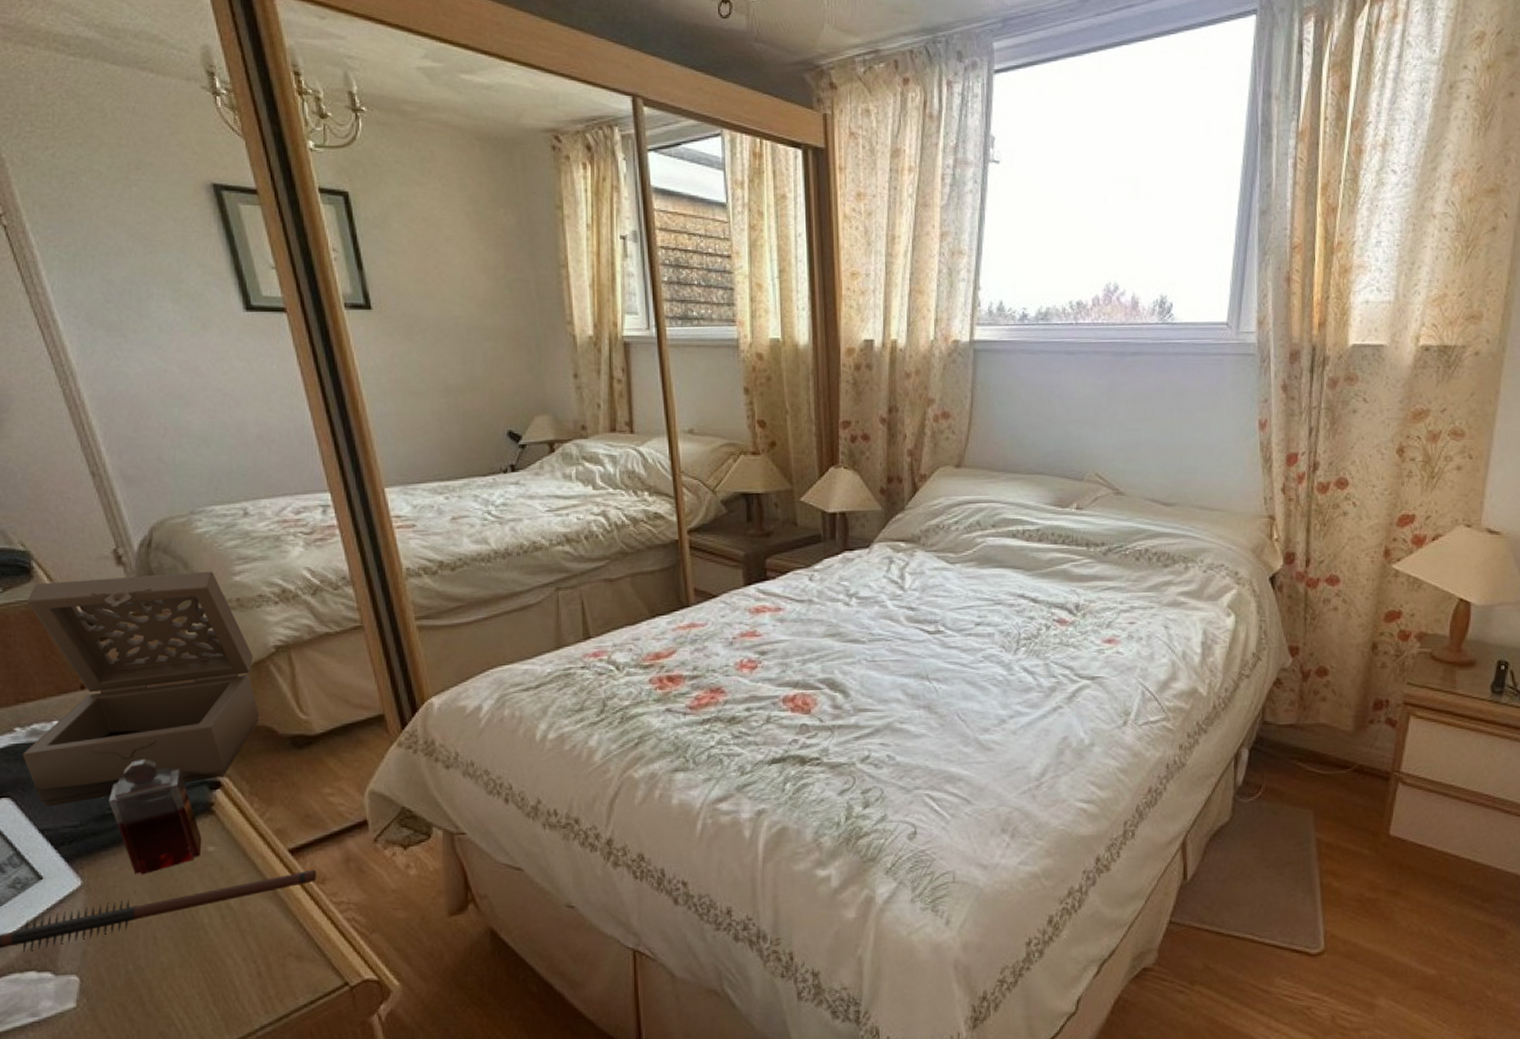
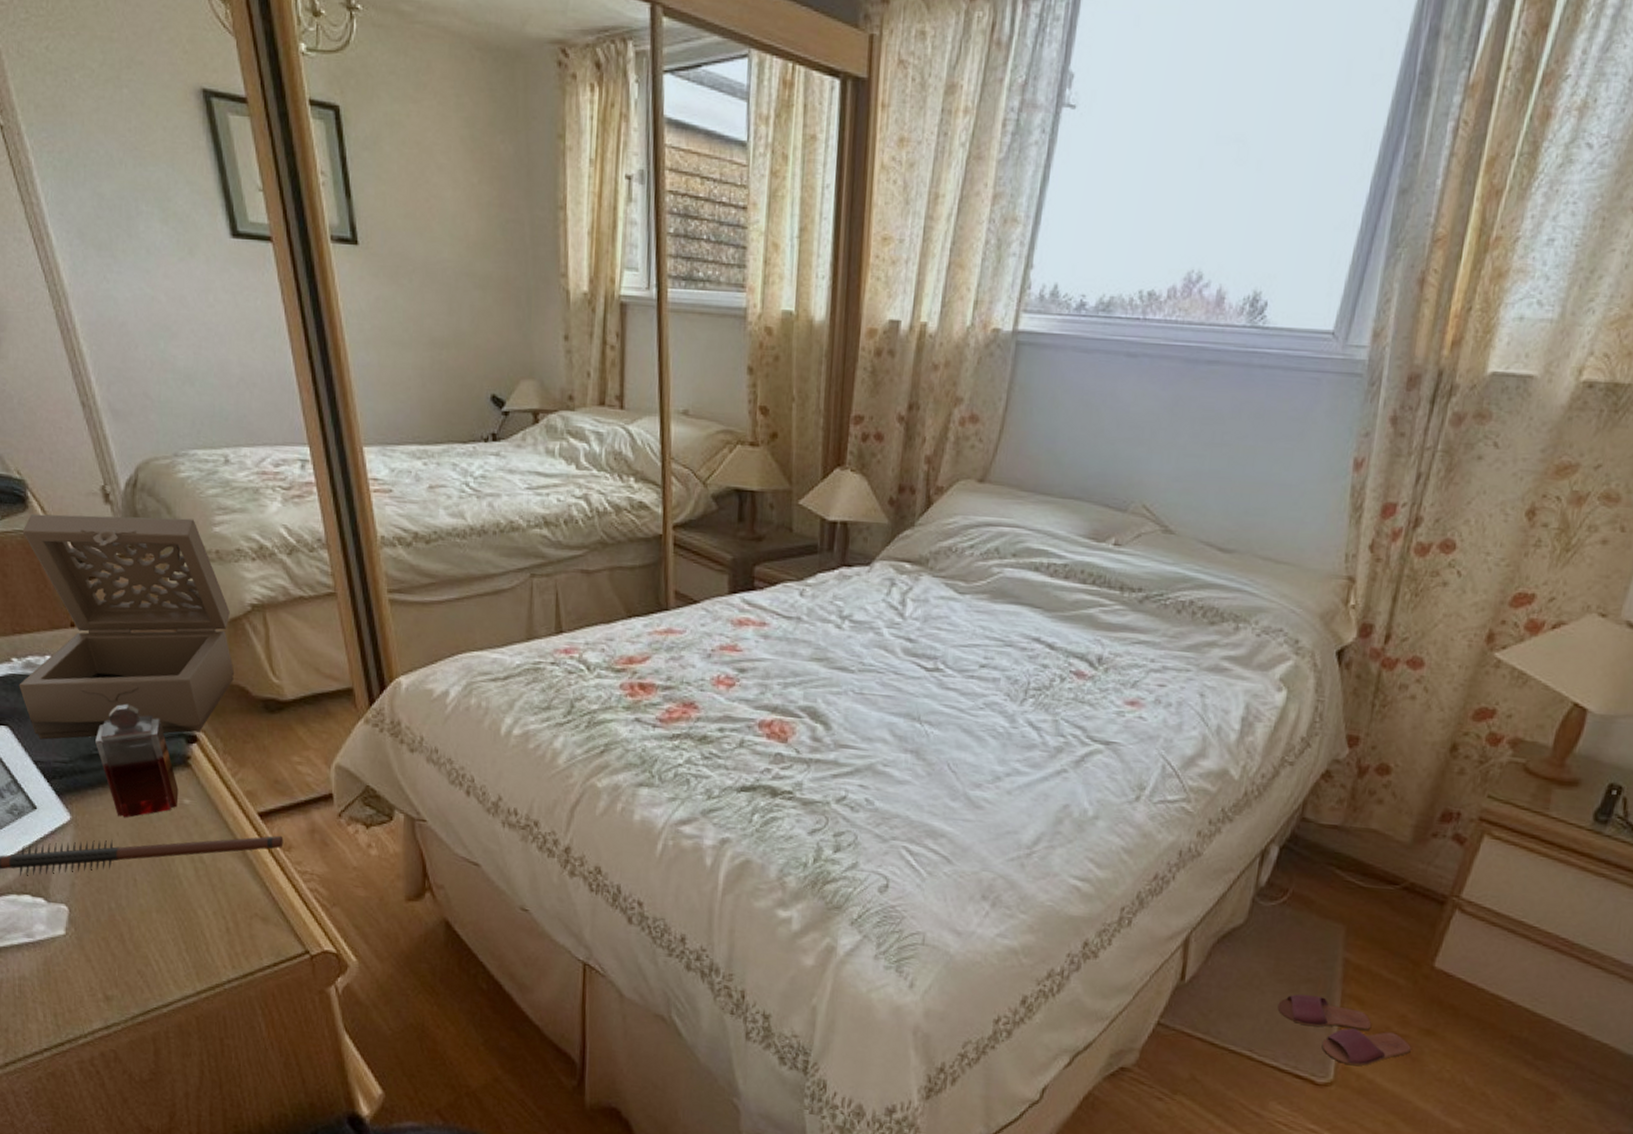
slippers: none [1268,876,1383,933] -> present [1277,994,1411,1066]

